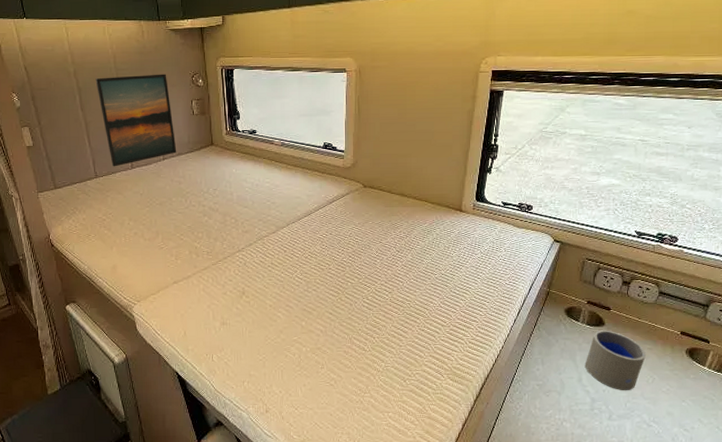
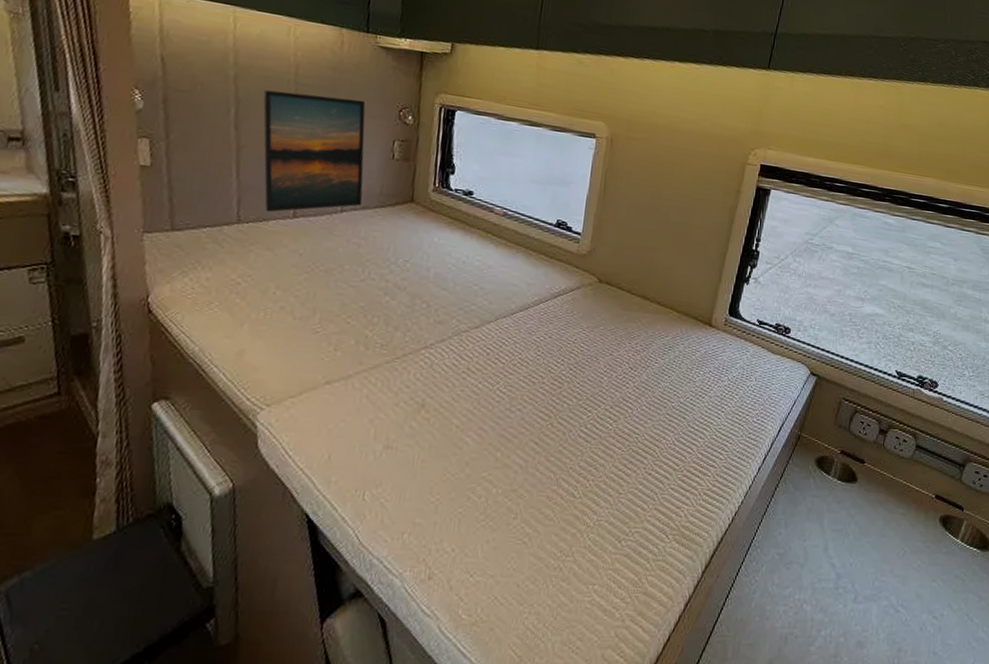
cup: present [584,330,646,391] -> none [832,487,899,566]

